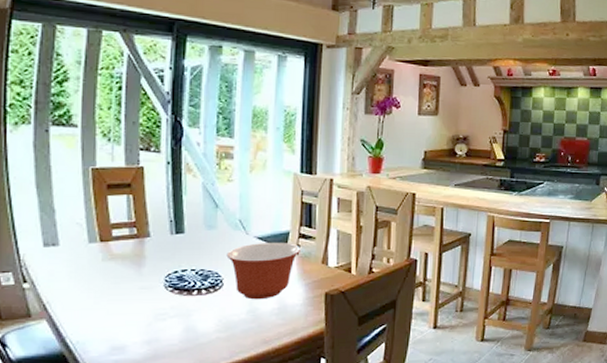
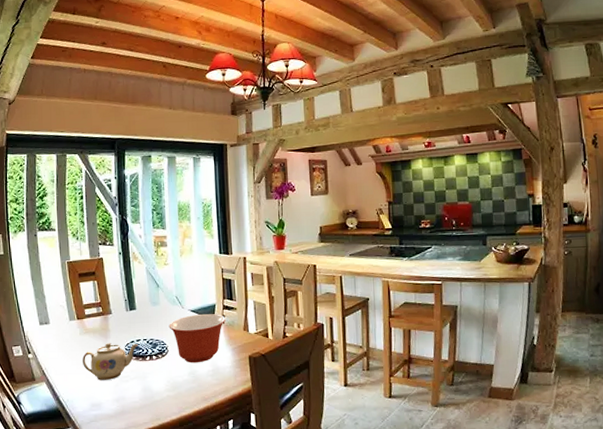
teapot: none [102,271,184,318] -> present [82,342,139,380]

